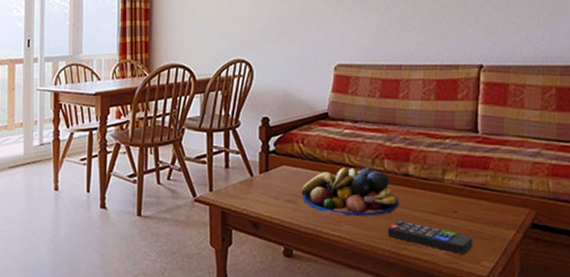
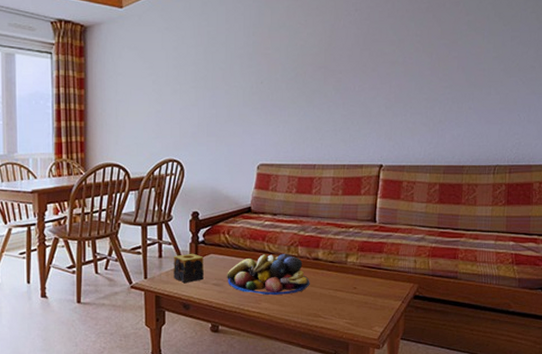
candle: none [241,164,276,199] -> present [174,253,205,284]
remote control: present [387,220,473,254] -> none [299,297,368,322]

